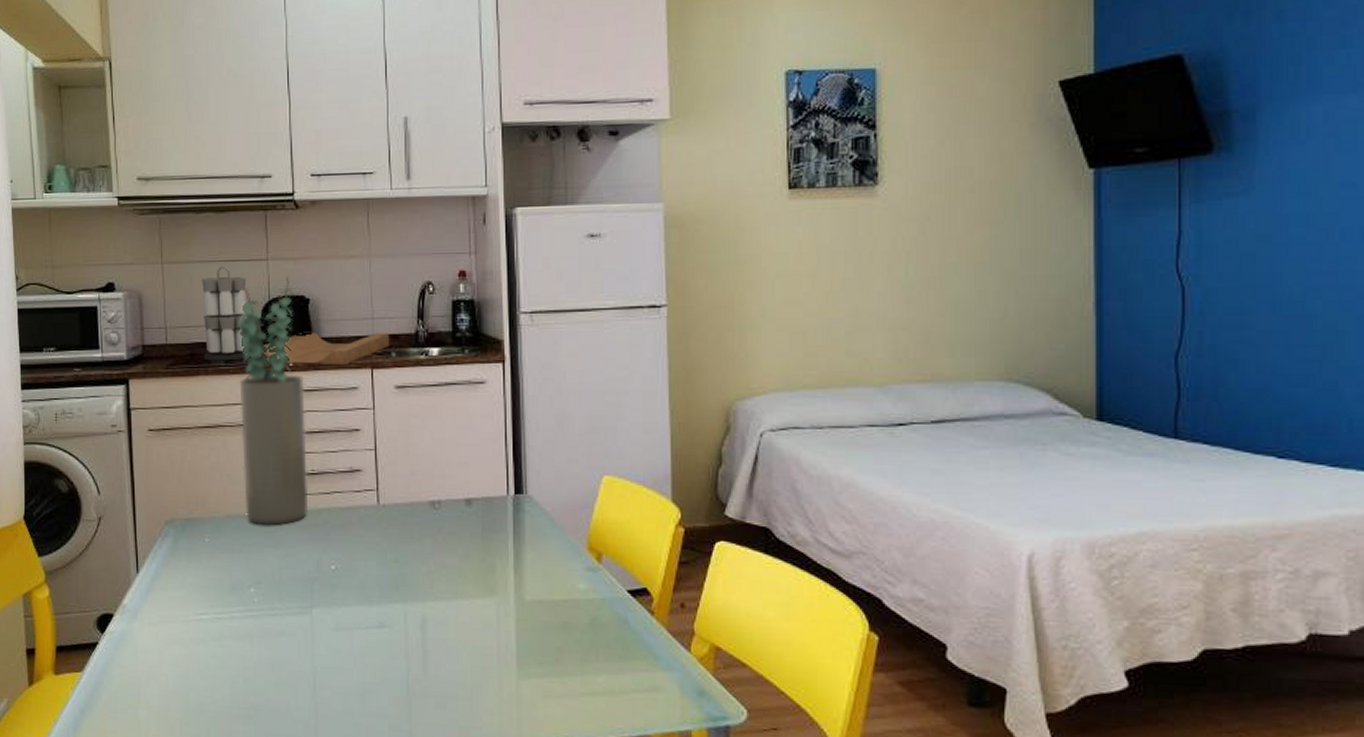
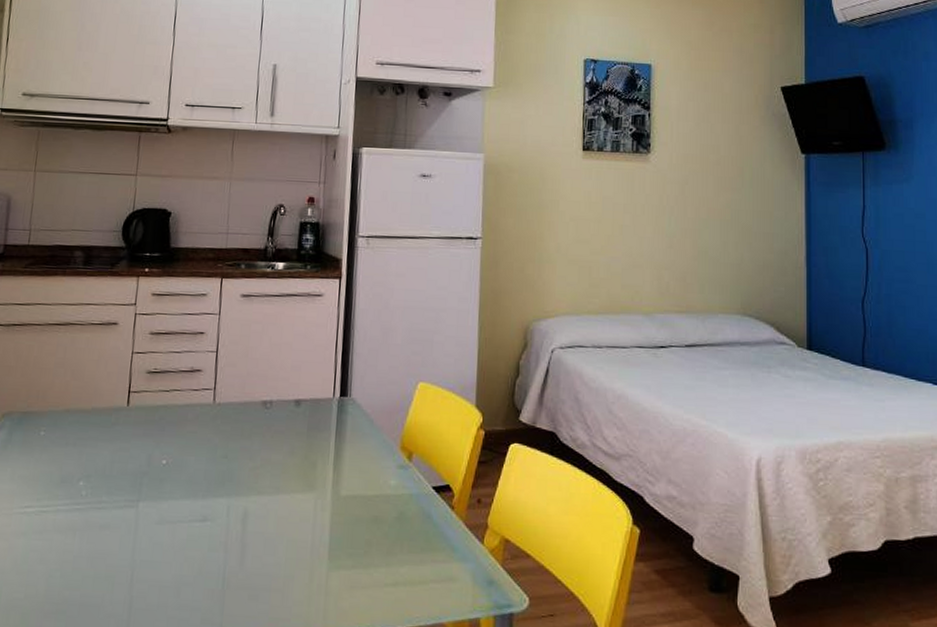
spice rack: present [202,266,247,361] -> none [62,177,114,264]
vase: present [239,277,309,526] -> none [85,191,158,421]
cutting board: present [259,331,390,366] -> none [117,241,242,274]

